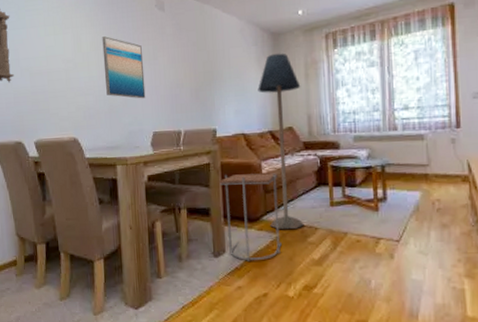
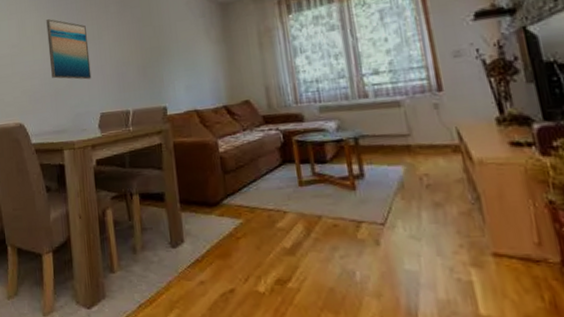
side table: present [219,173,282,261] -> none [173,151,247,252]
floor lamp: present [258,53,304,230] -> none [208,23,271,215]

